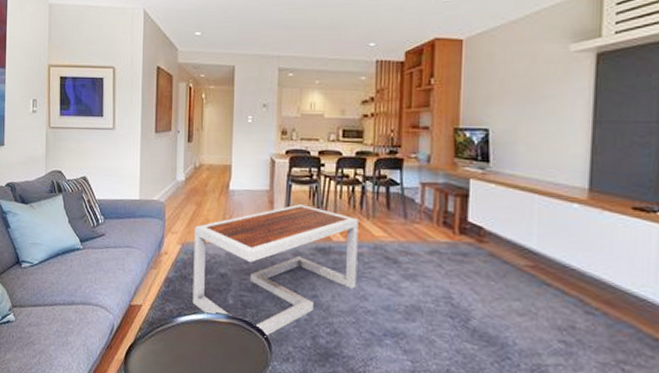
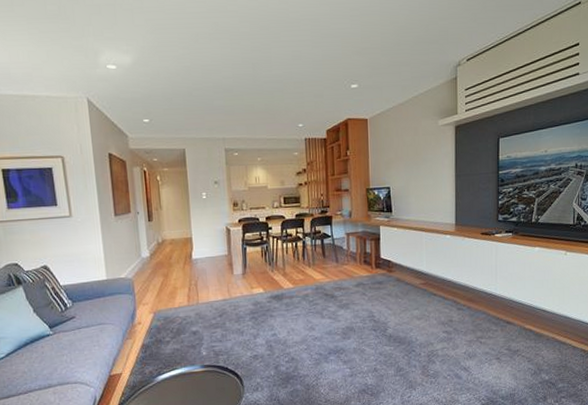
coffee table: present [192,204,359,337] -> none [164,263,305,376]

